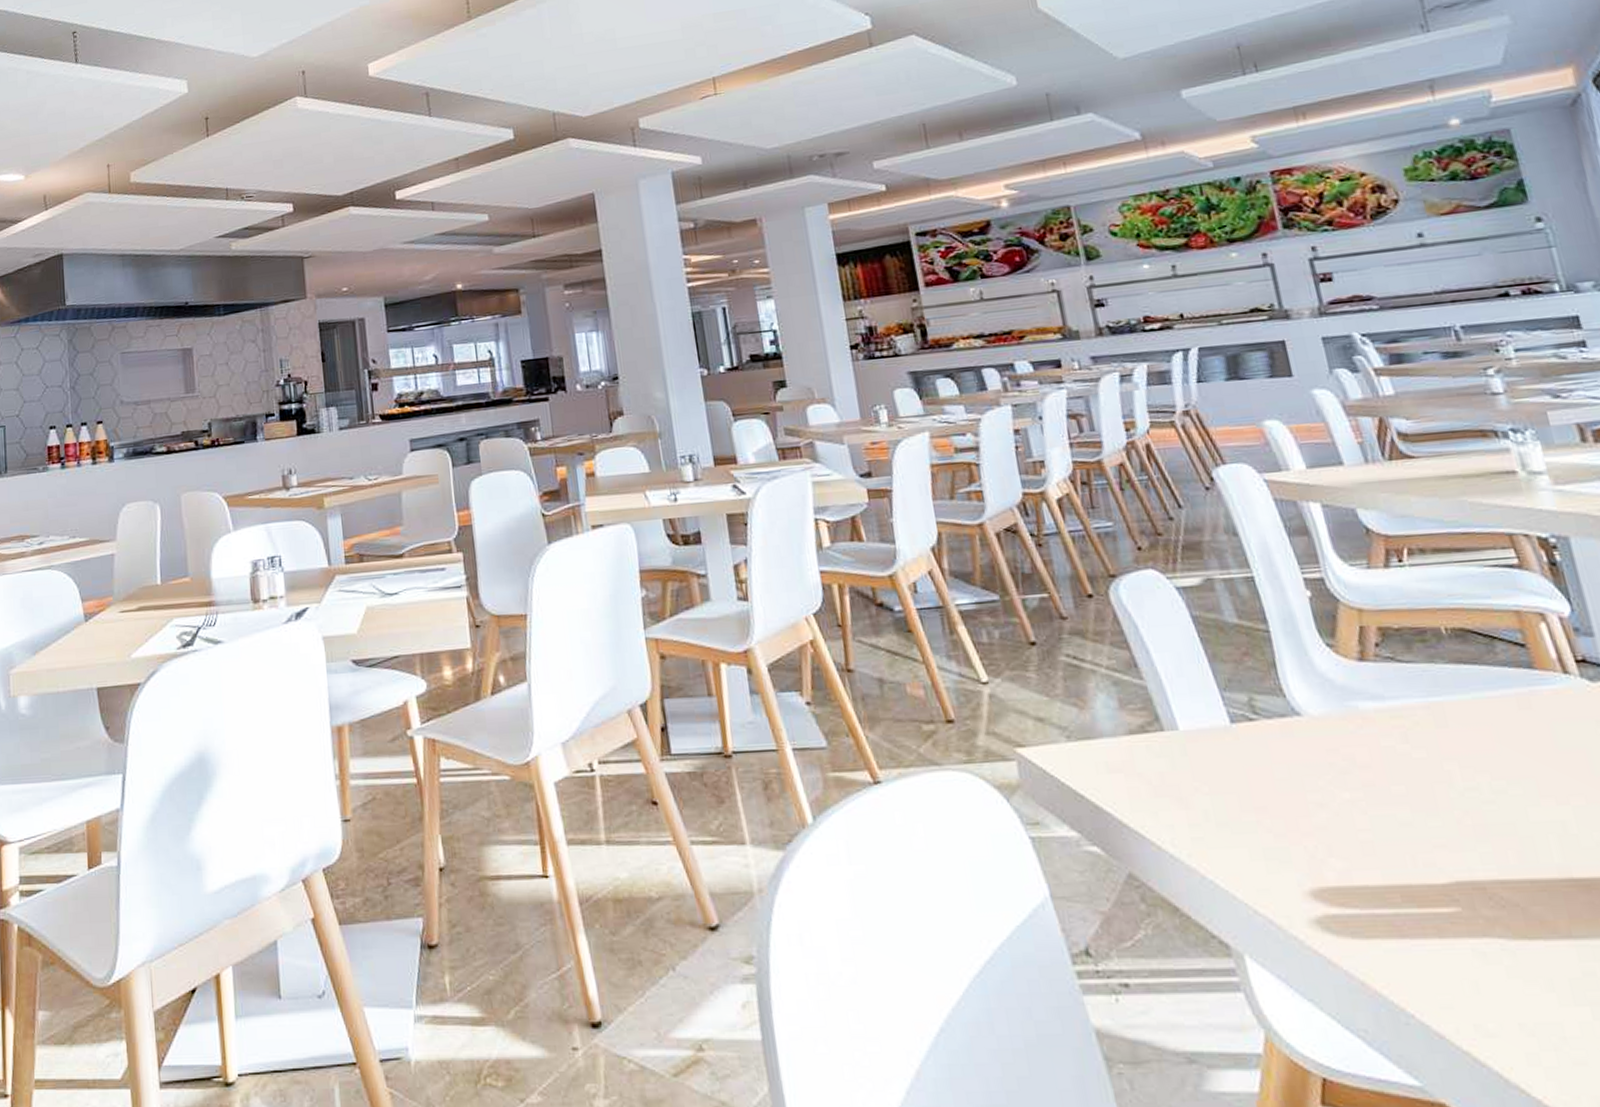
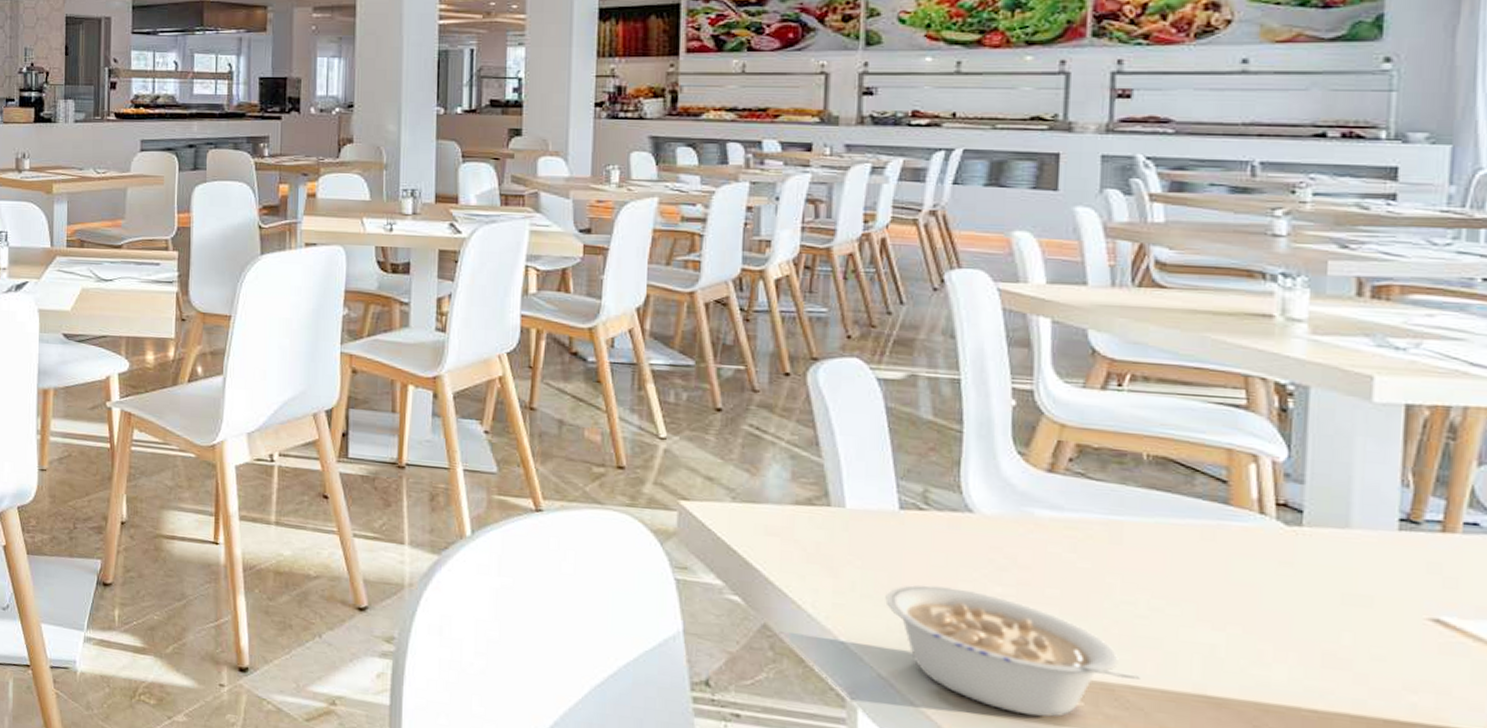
legume: none [1240,800,1507,932] -> present [885,584,1140,717]

